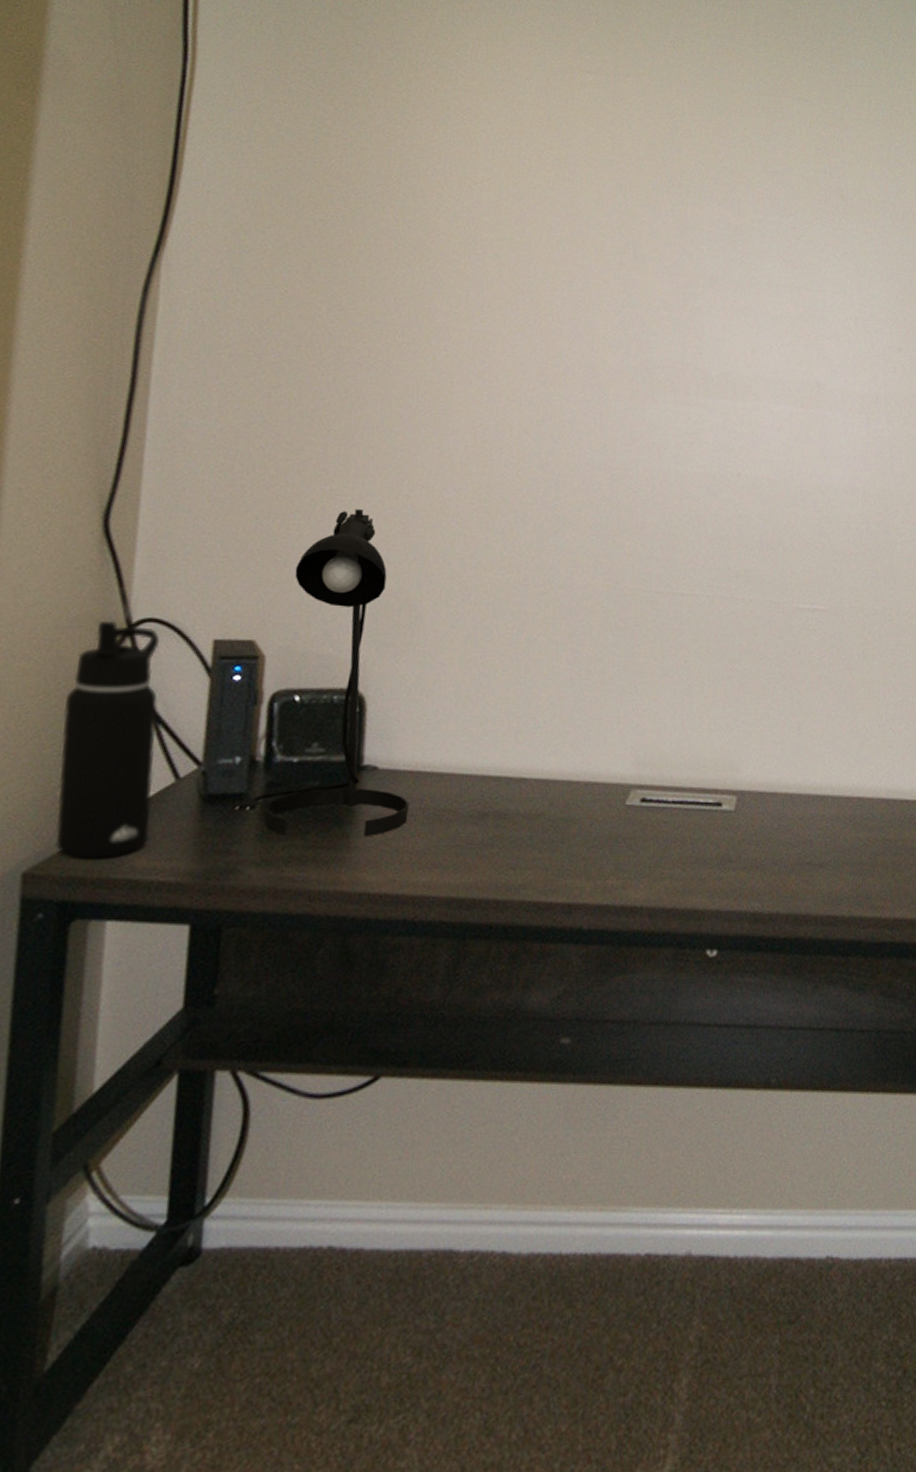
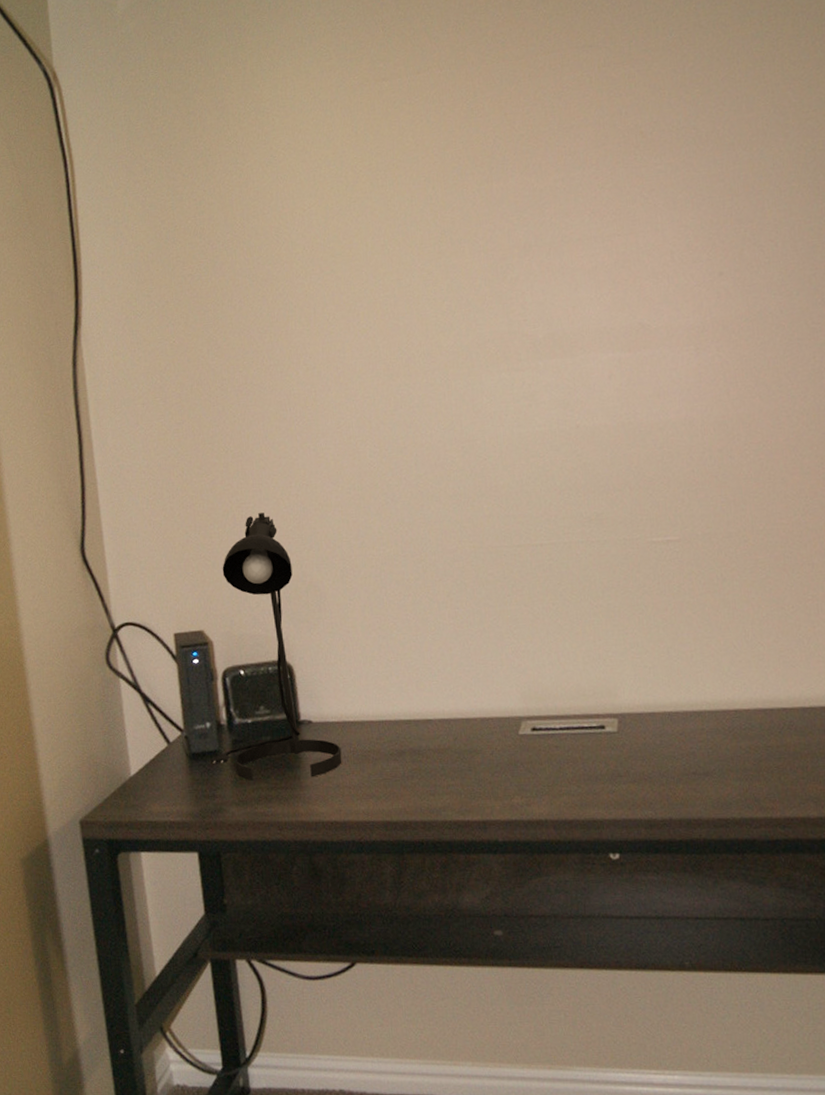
water bottle: present [55,620,160,859] -> none [83,628,158,808]

